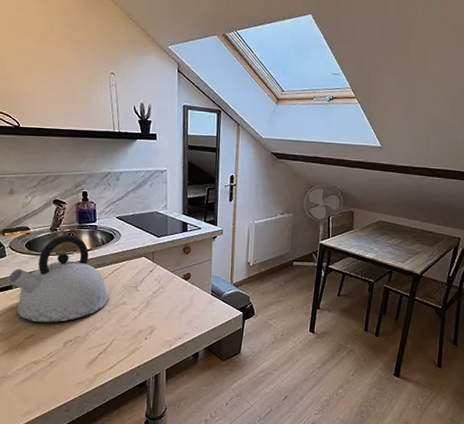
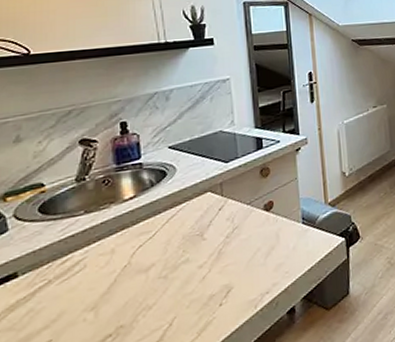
kettle: present [8,234,109,323] -> none [11,181,165,320]

